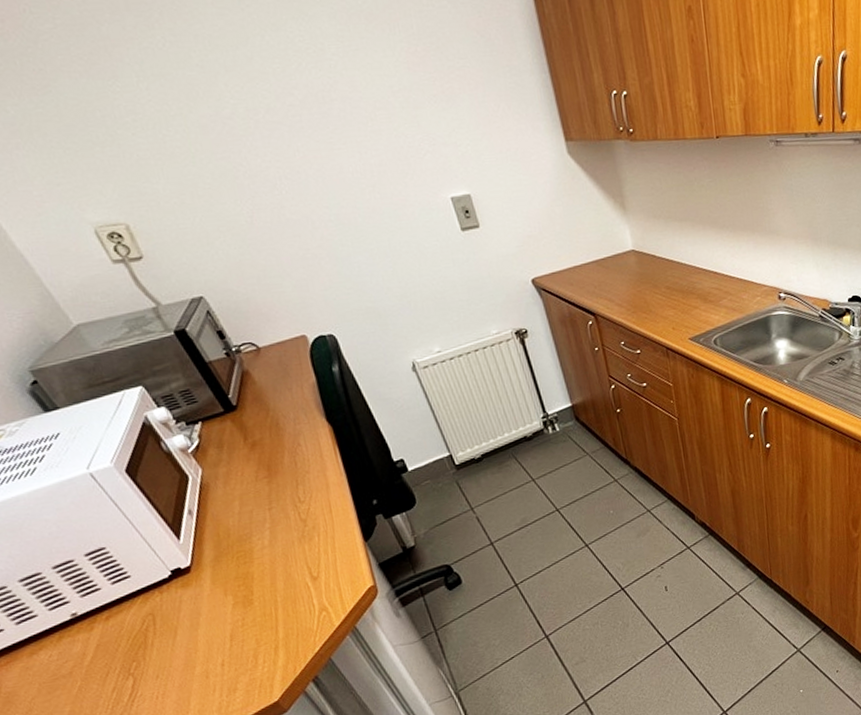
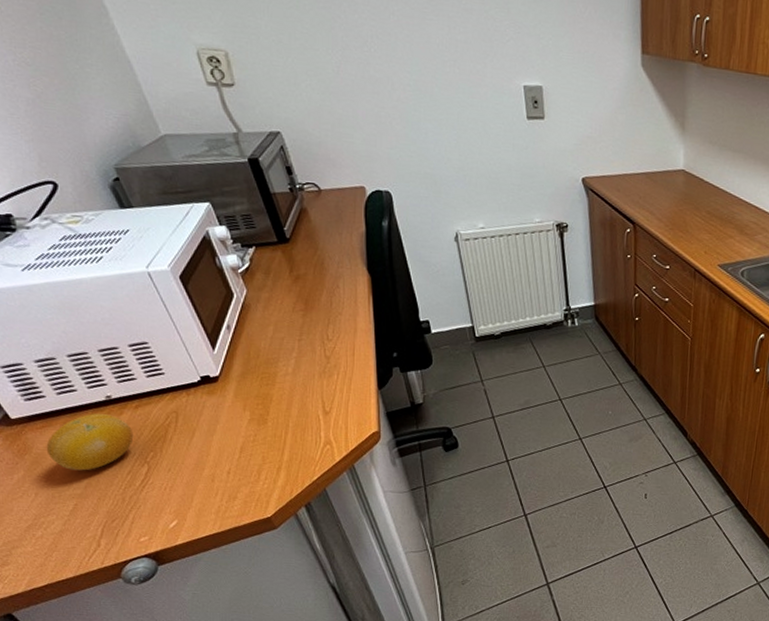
fruit: none [15,633,111,702] -> present [46,413,134,471]

